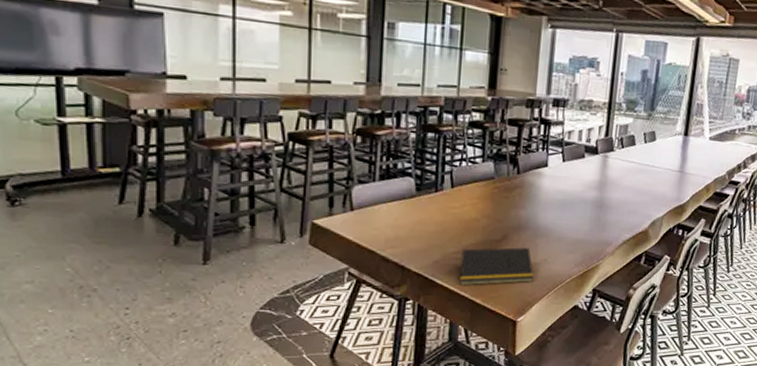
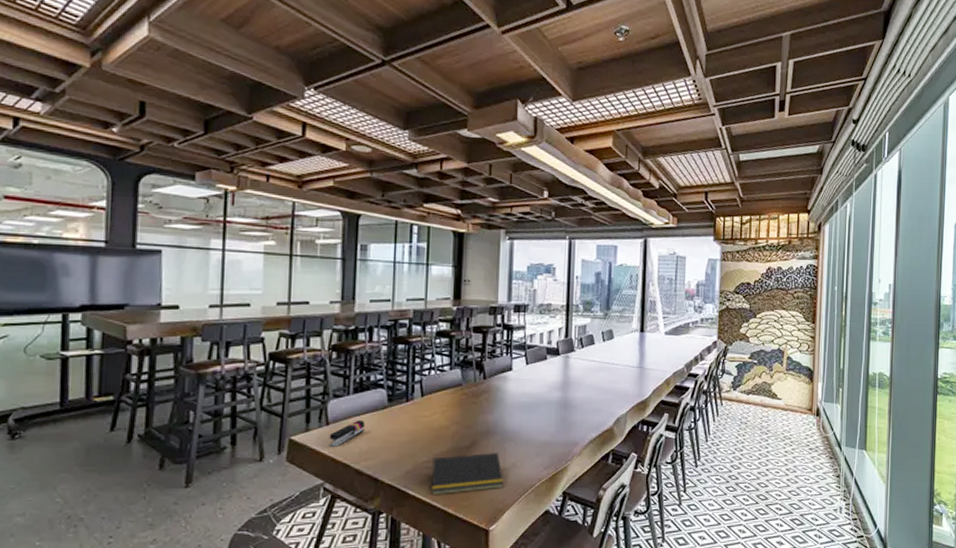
stapler: none [353,207,392,233] -> present [328,419,366,447]

